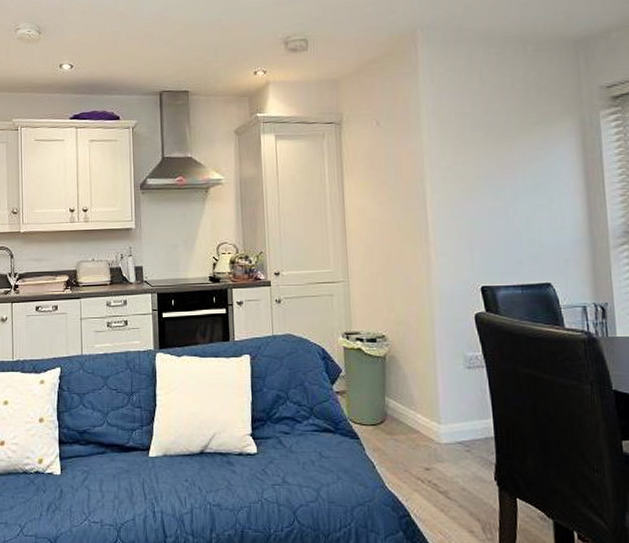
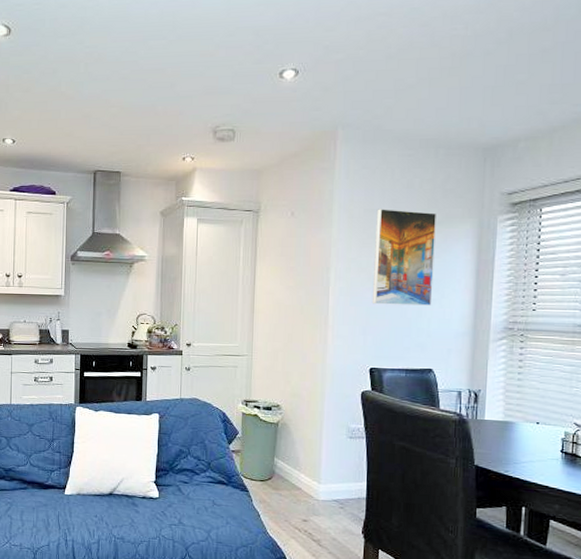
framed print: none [468,111,541,216] -> present [371,209,436,306]

